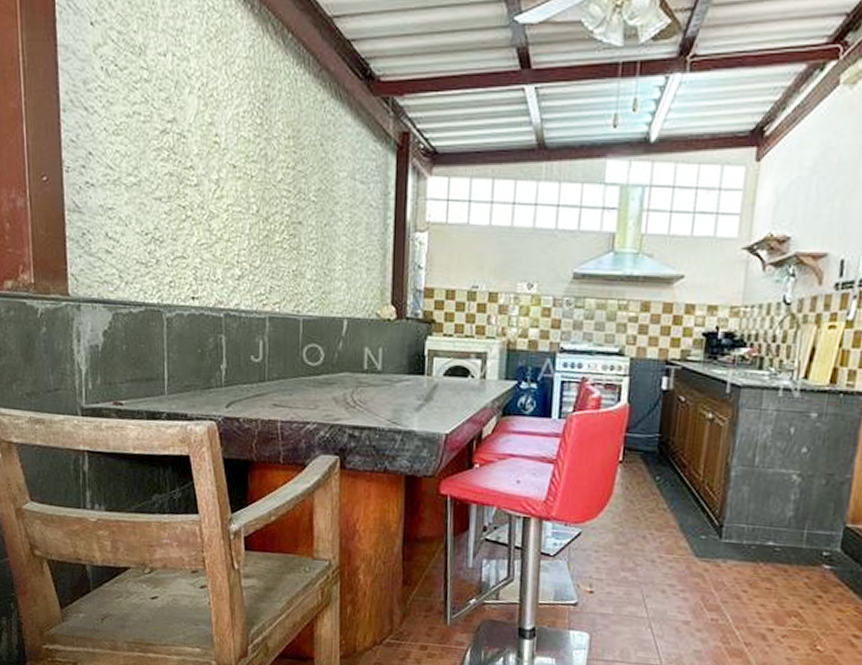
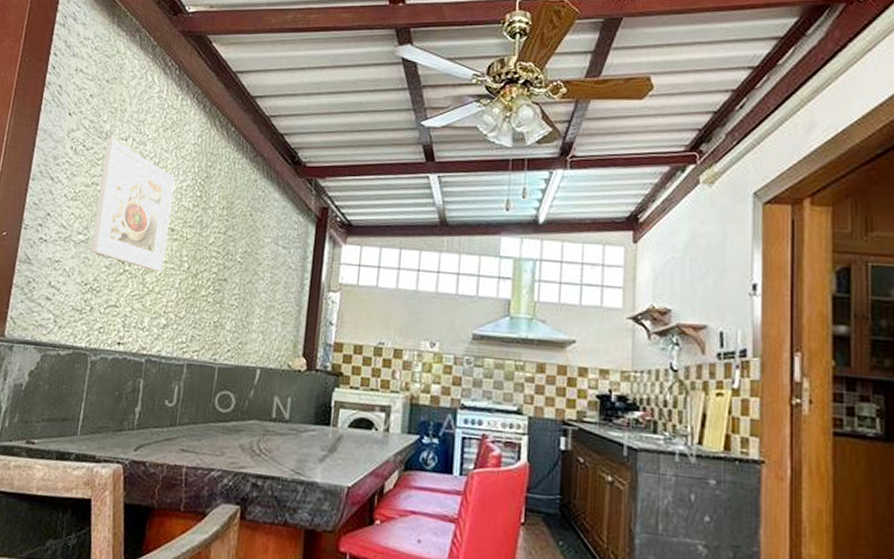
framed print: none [142,53,230,218] -> present [90,137,175,273]

